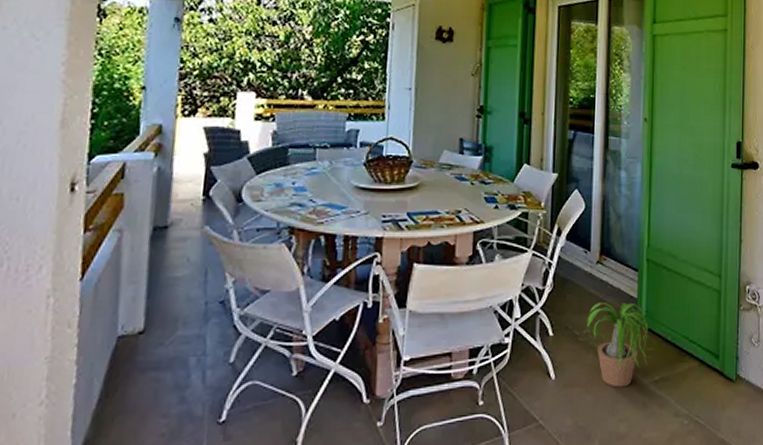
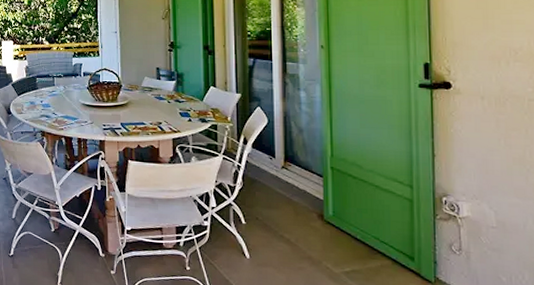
potted plant: present [575,302,652,388] -> none [265,201,341,273]

